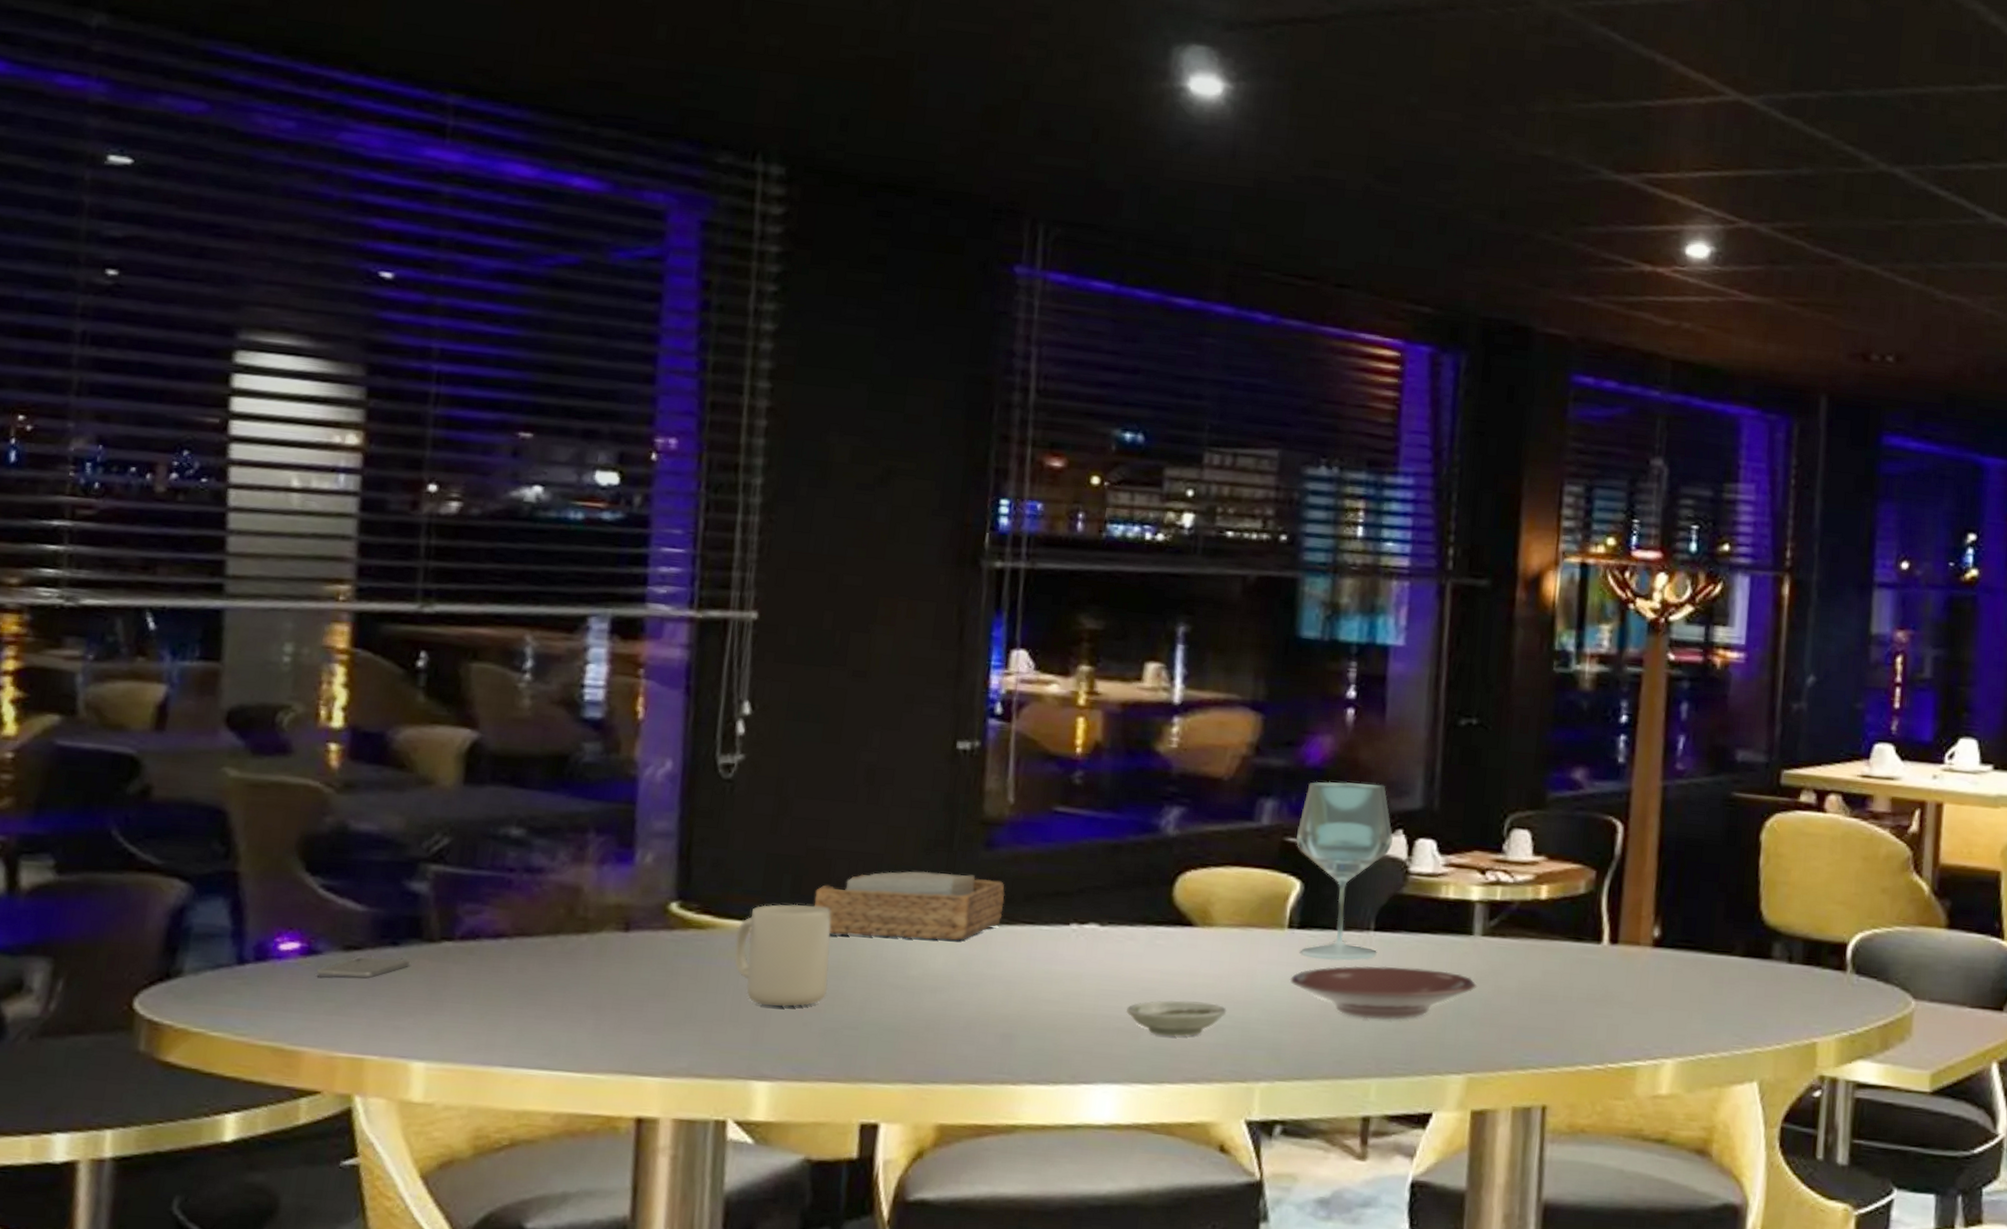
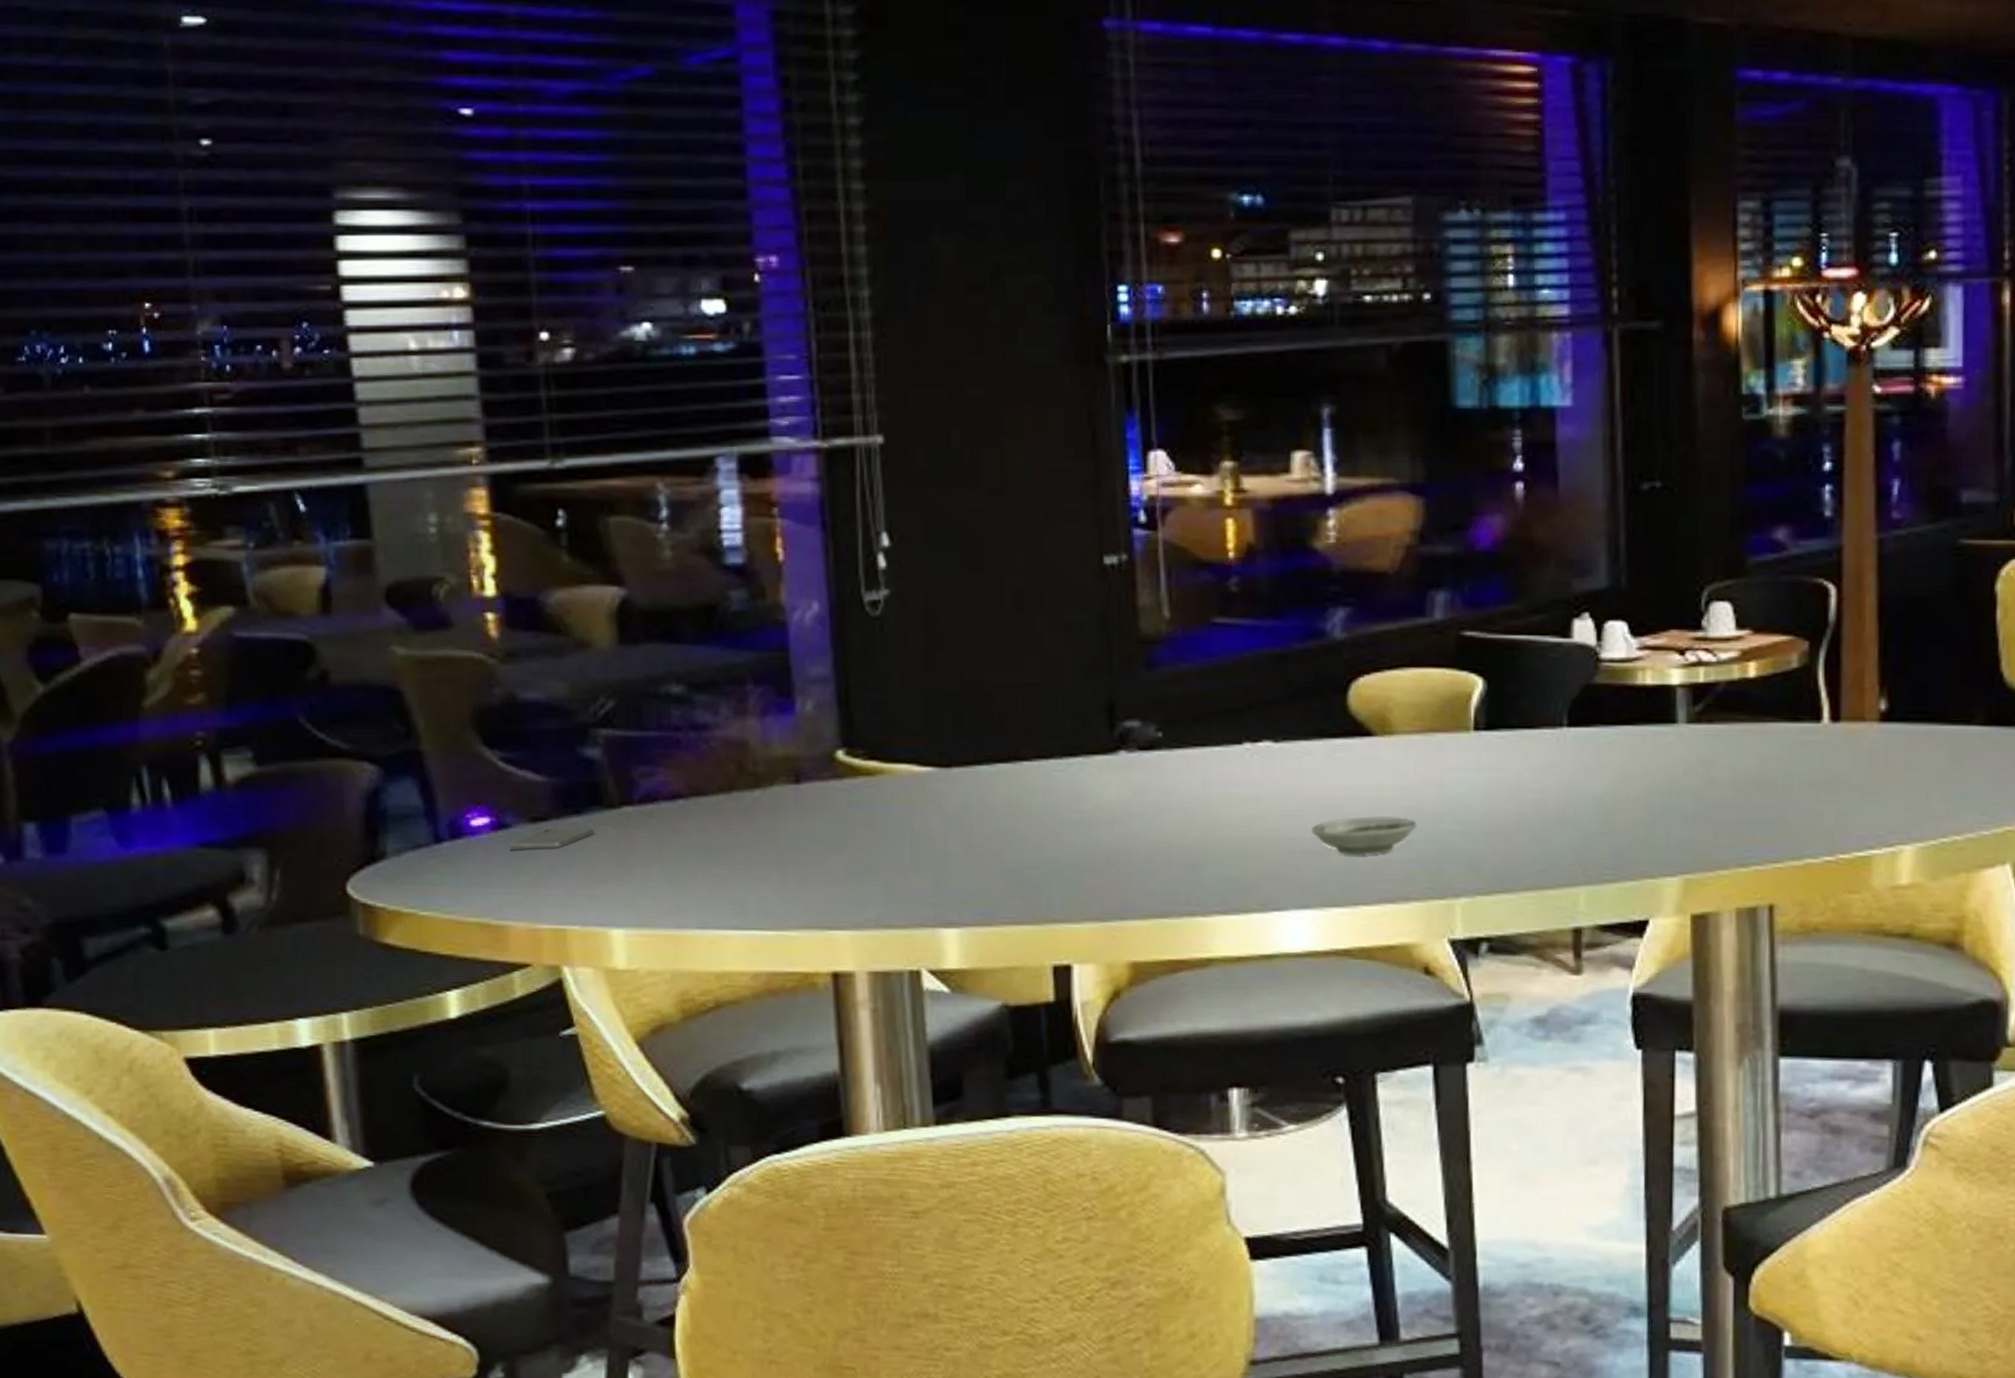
cup: present [733,904,832,1007] -> none [905,742,1004,851]
napkin holder: present [814,871,1005,941] -> none [978,698,1172,773]
saucer: present [1289,965,1478,1020] -> none [1481,764,1687,823]
wine glass: present [1295,781,1394,961] -> none [1472,564,1580,763]

